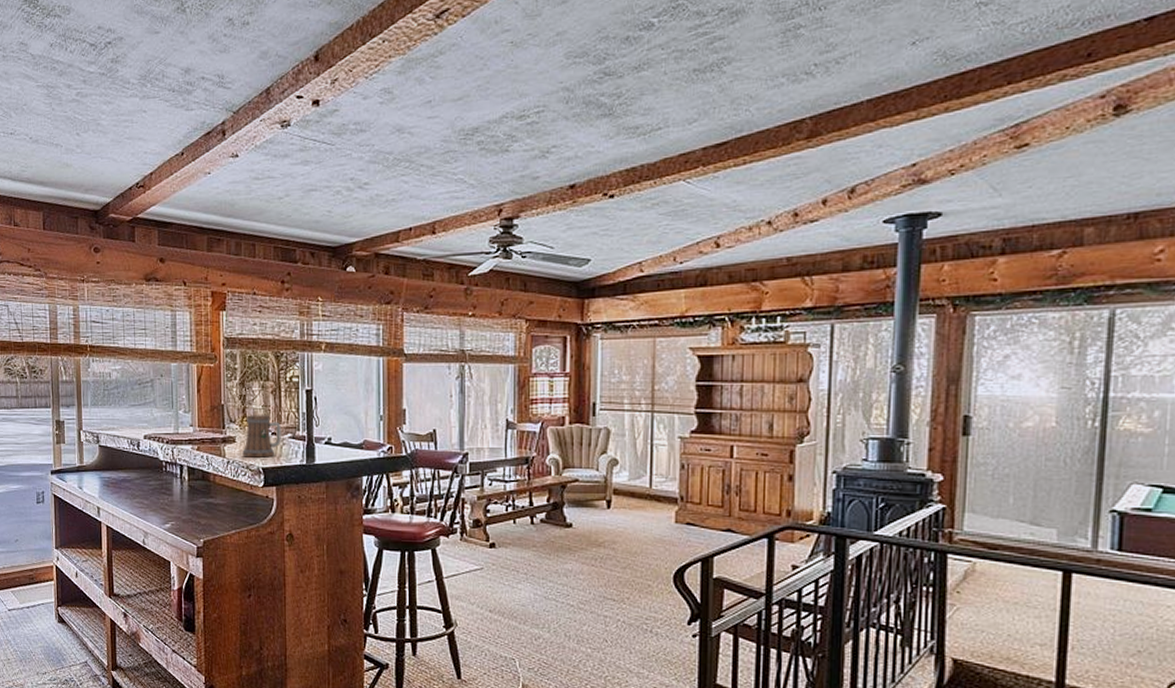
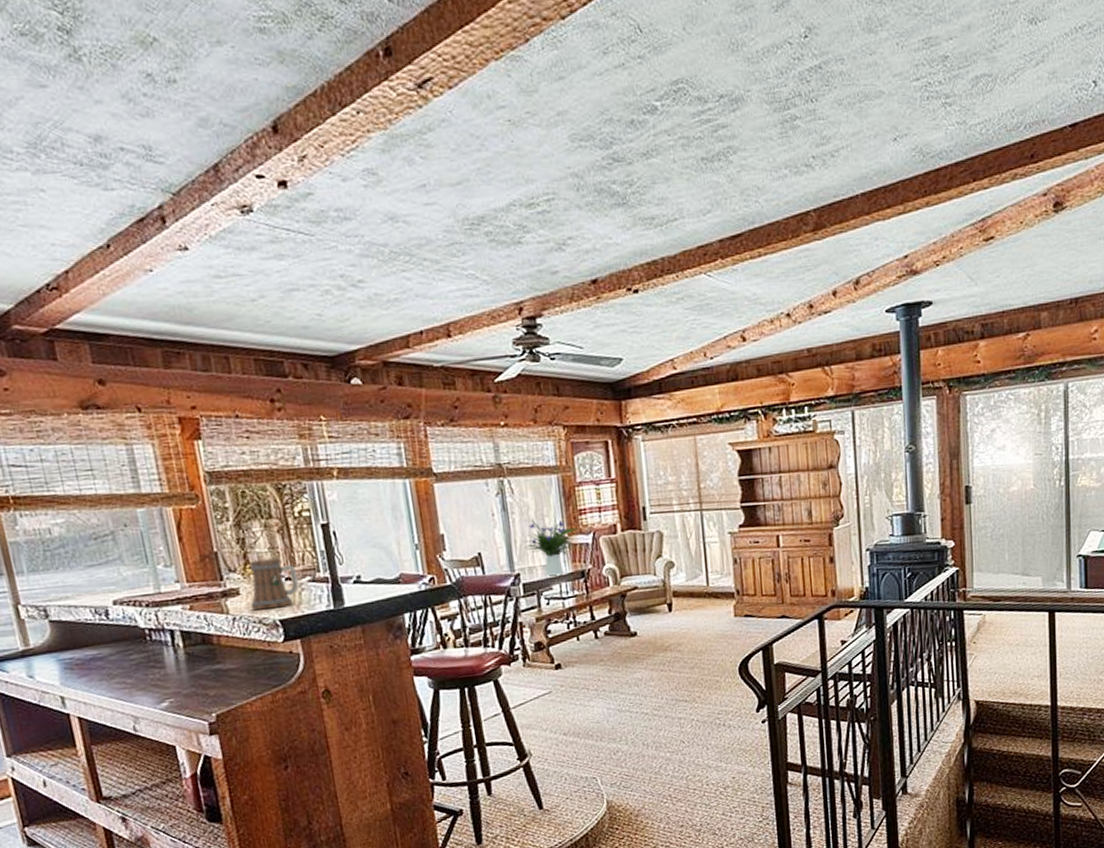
flower arrangement: none [477,404,527,459] -> present [525,519,577,577]

